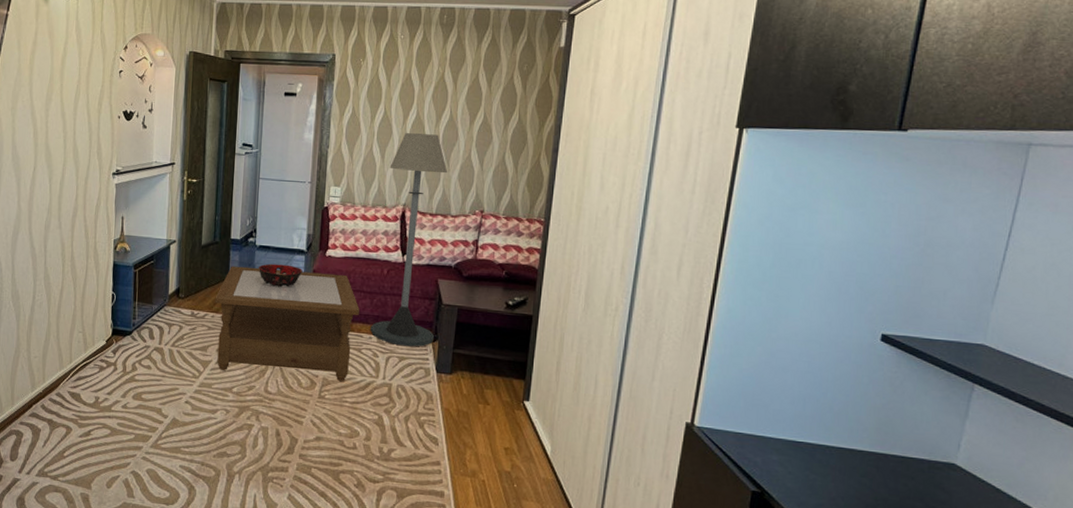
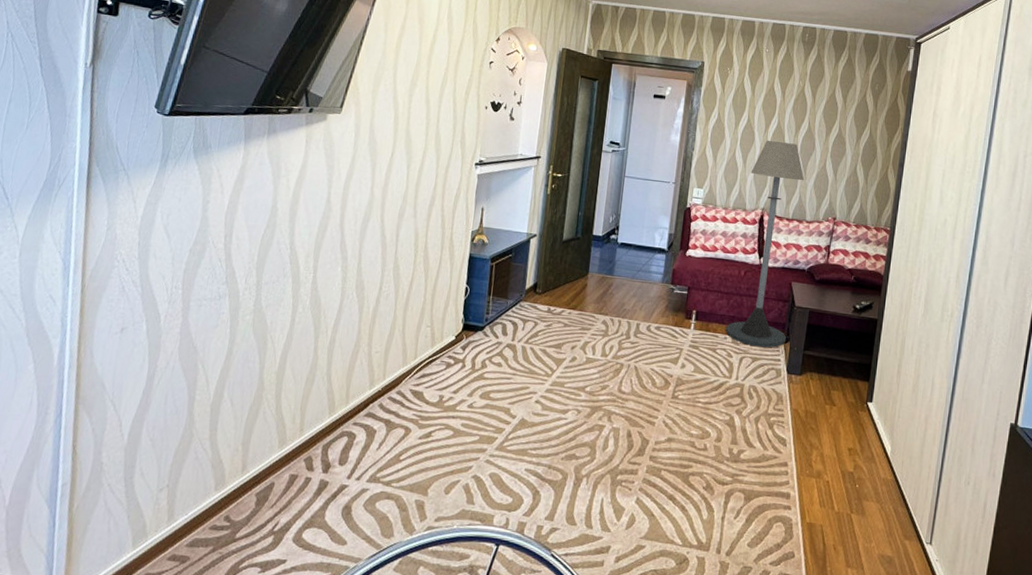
coffee table: present [215,266,360,381] -> none [571,262,716,381]
decorative bowl: present [258,263,303,287] -> none [618,261,663,285]

